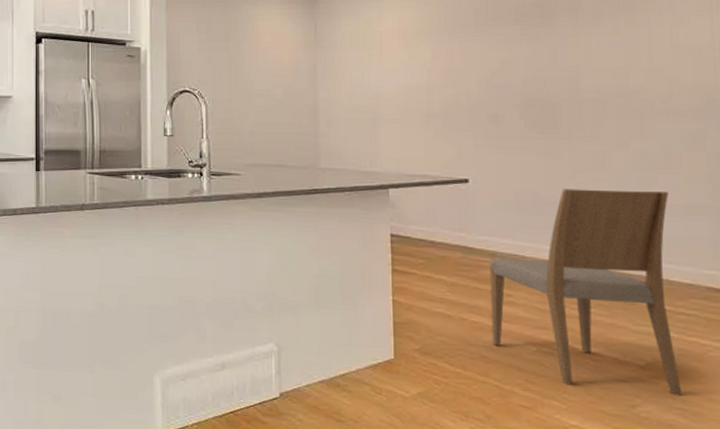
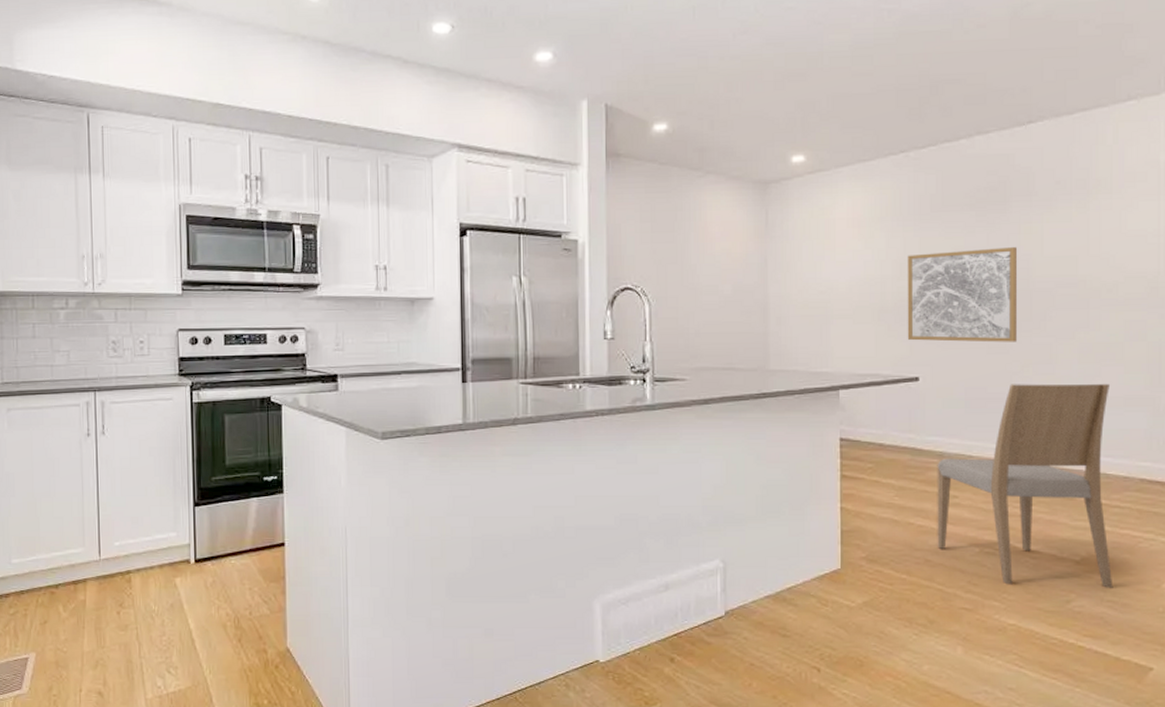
wall art: none [453,59,568,149] -> present [907,247,1018,343]

